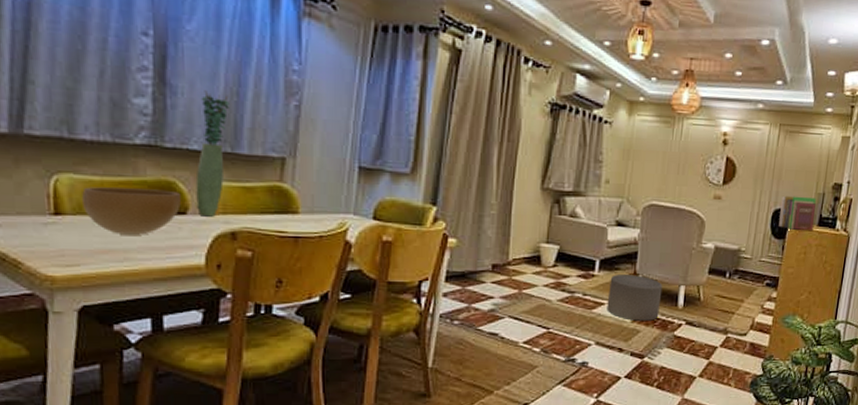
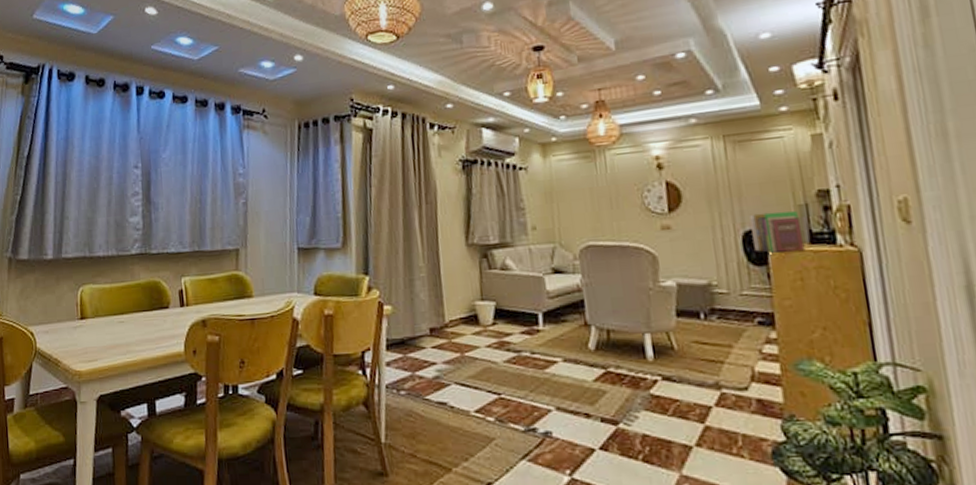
bowl: present [82,187,182,235] -> none [98,289,165,331]
vase: present [195,90,229,217] -> none [174,202,195,309]
pouf: present [607,275,663,322] -> none [558,326,626,380]

